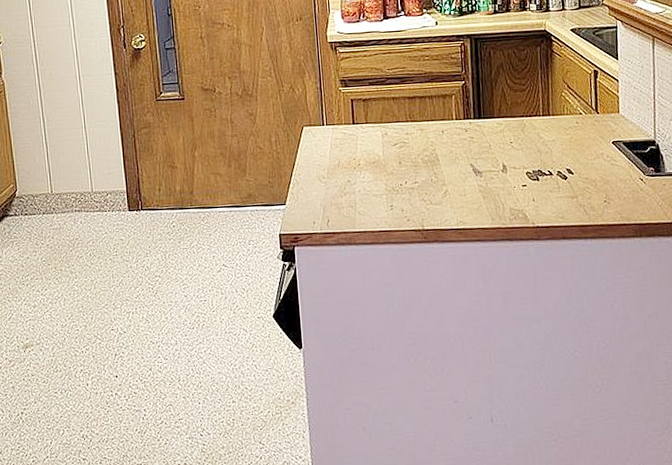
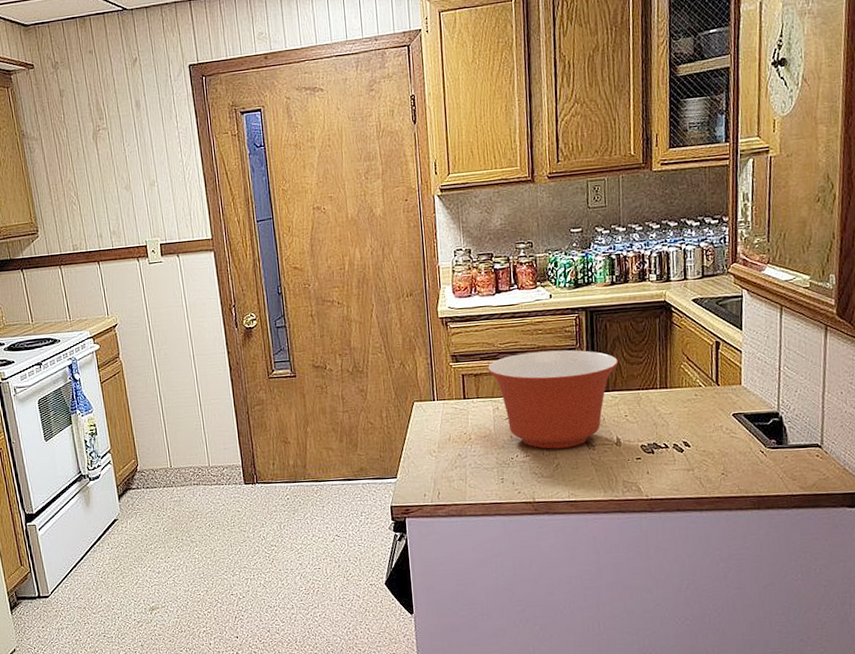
mixing bowl: none [375,76,503,176] -> present [487,350,619,449]

